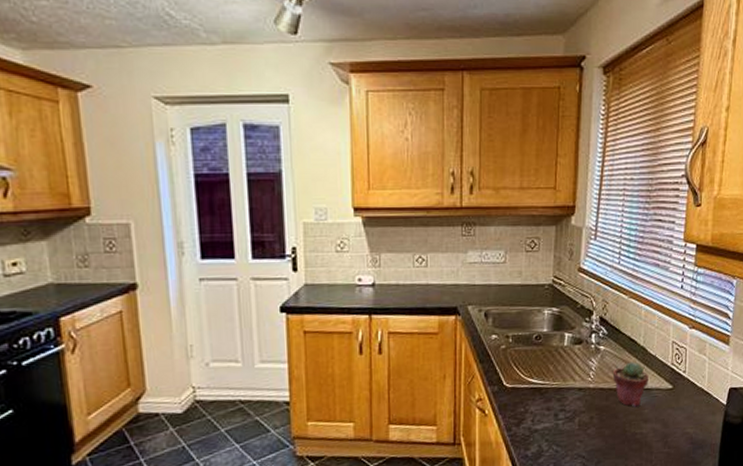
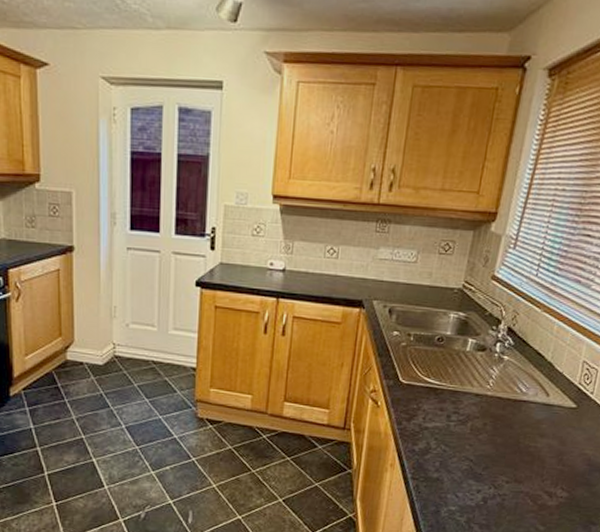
potted succulent: present [612,362,649,407] -> none [512,375,552,421]

